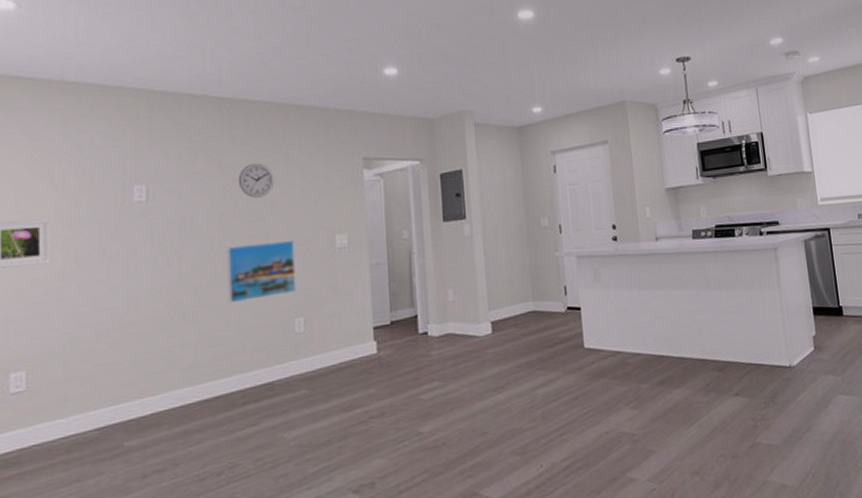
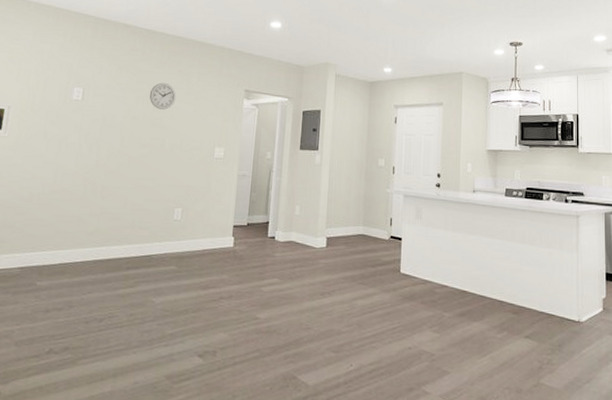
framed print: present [226,239,297,304] -> none [128,144,184,189]

